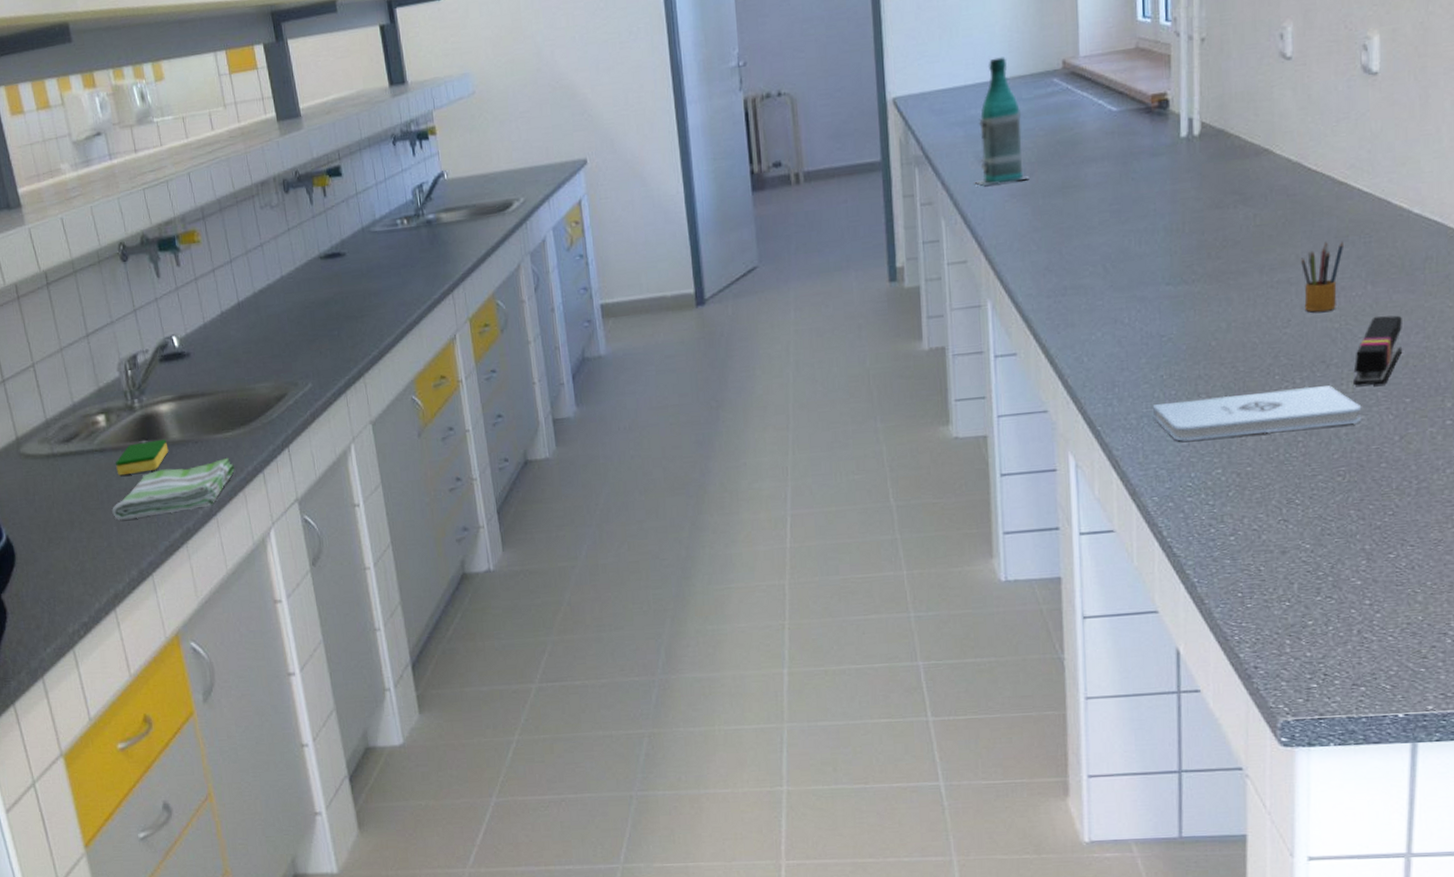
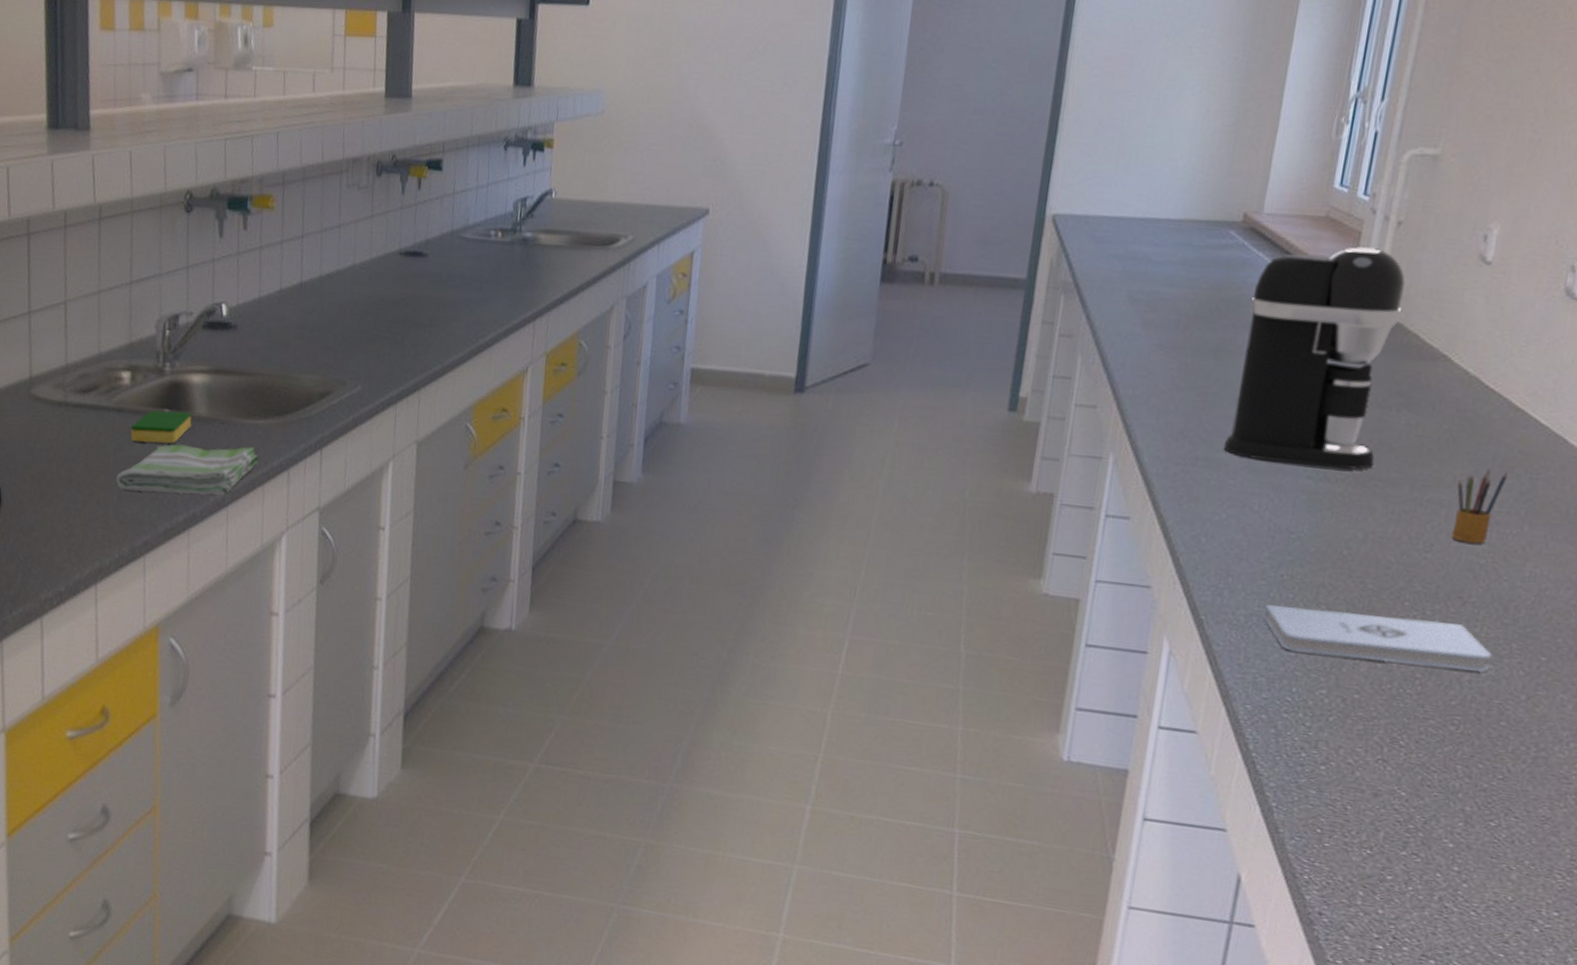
bottle: present [974,57,1030,186] -> none [1122,195,1189,332]
coffee maker: none [1085,66,1223,279] -> present [1223,246,1406,471]
stapler: present [1354,315,1403,386] -> none [1488,560,1555,637]

